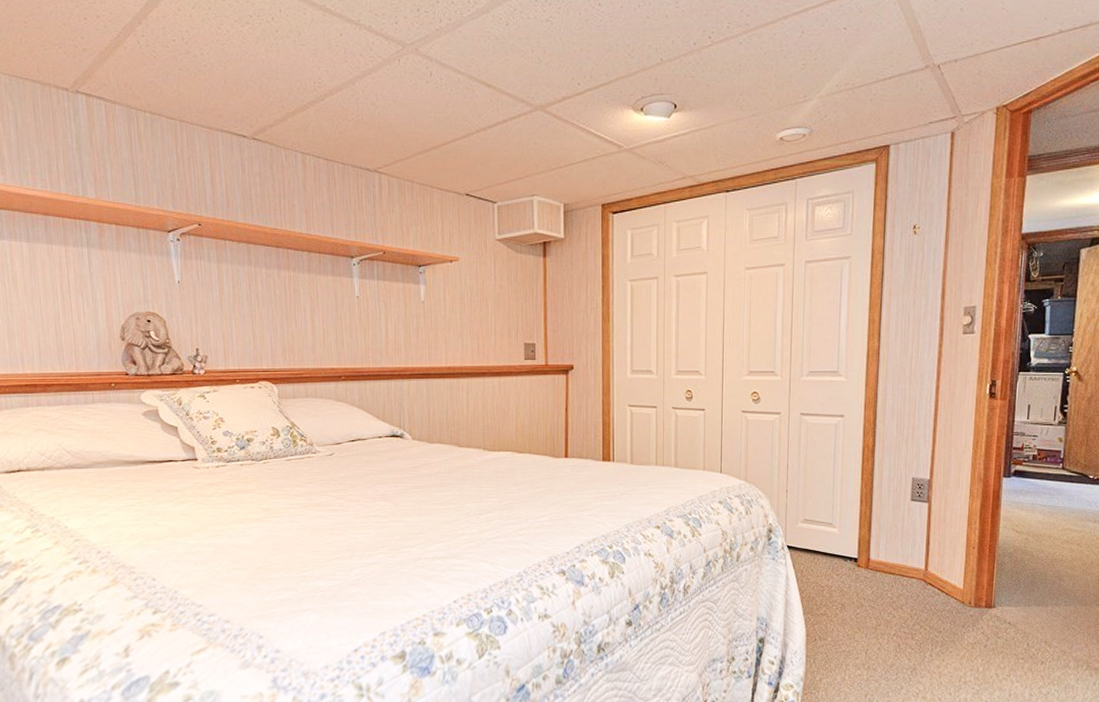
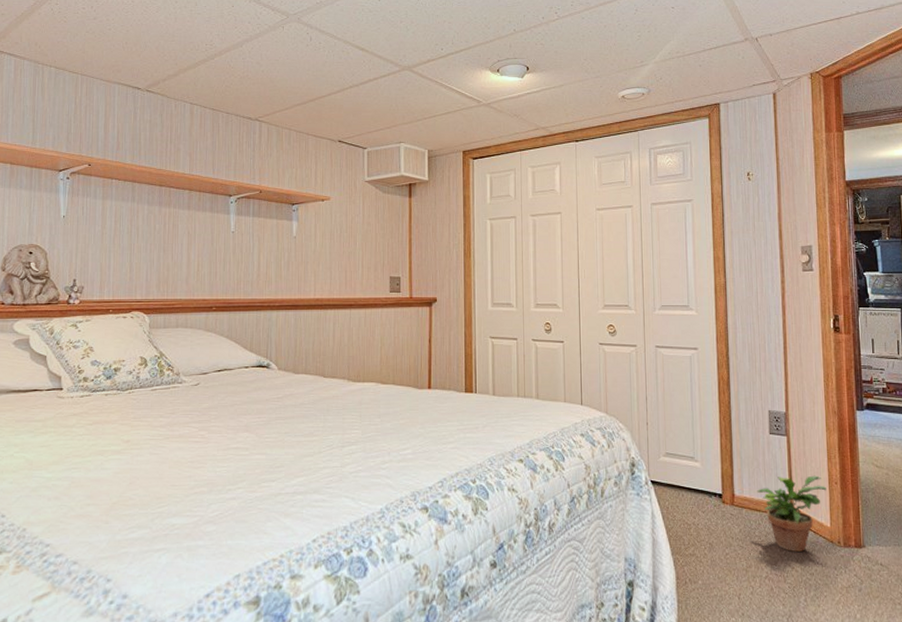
potted plant: none [893,540,963,611] -> present [757,475,827,552]

